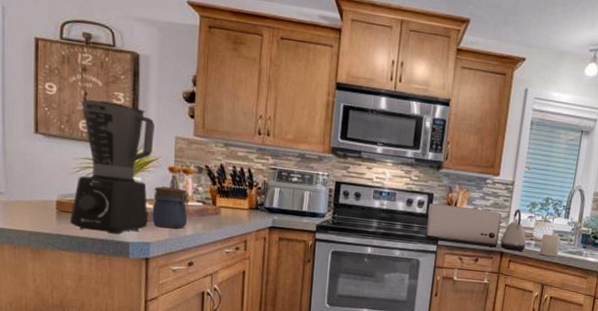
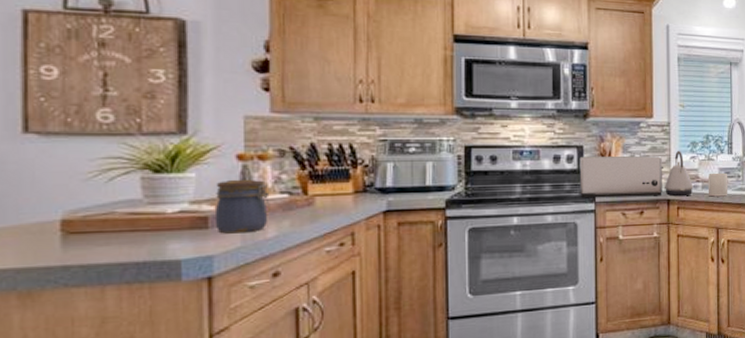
blender: present [70,99,155,234] -> none [84,81,213,255]

